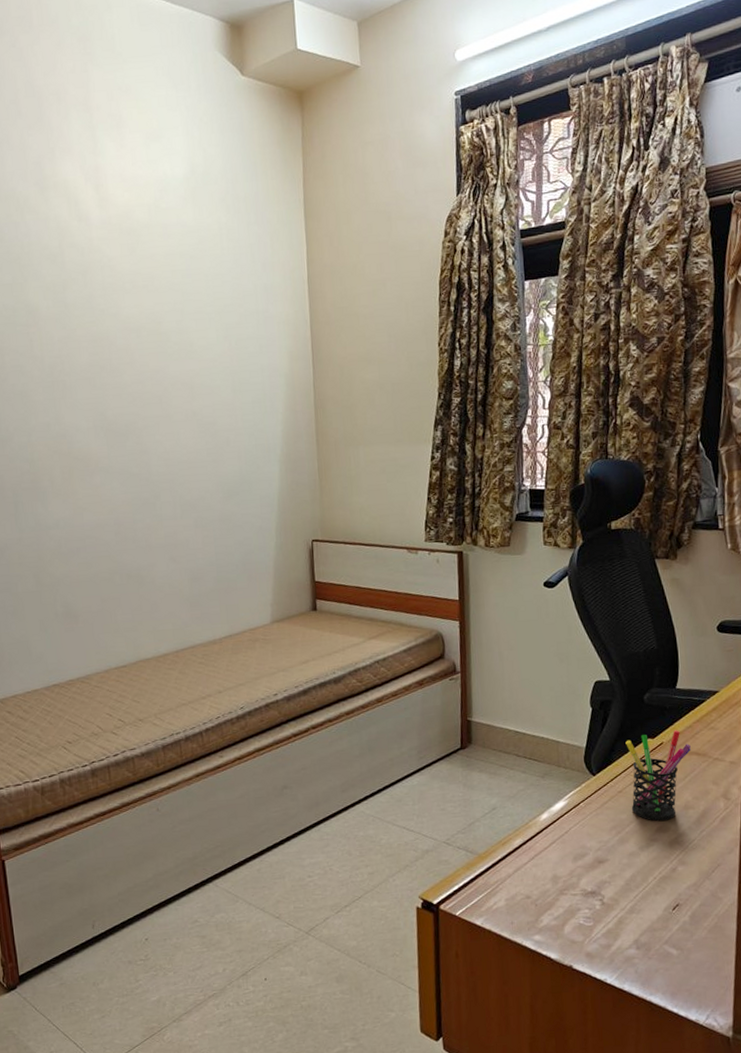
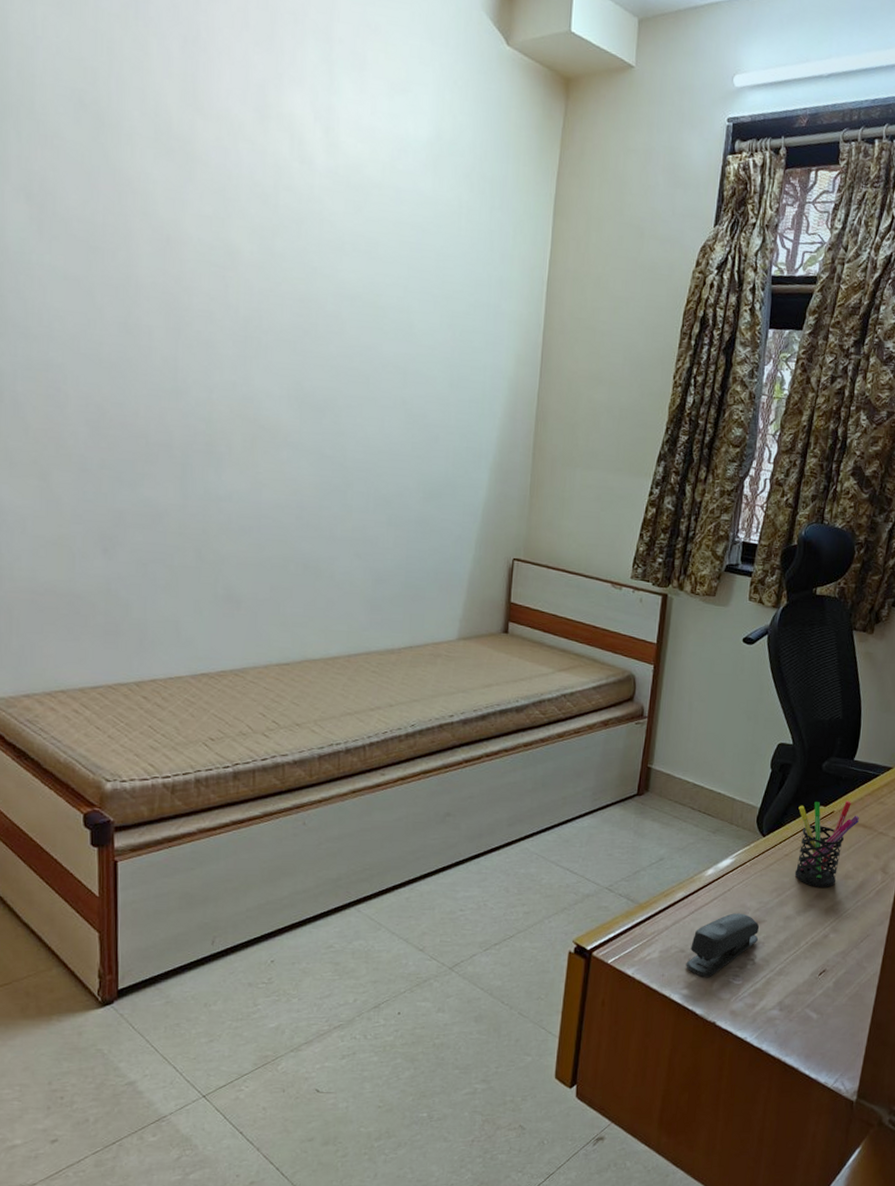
stapler: none [533,854,604,921] -> present [686,913,760,977]

